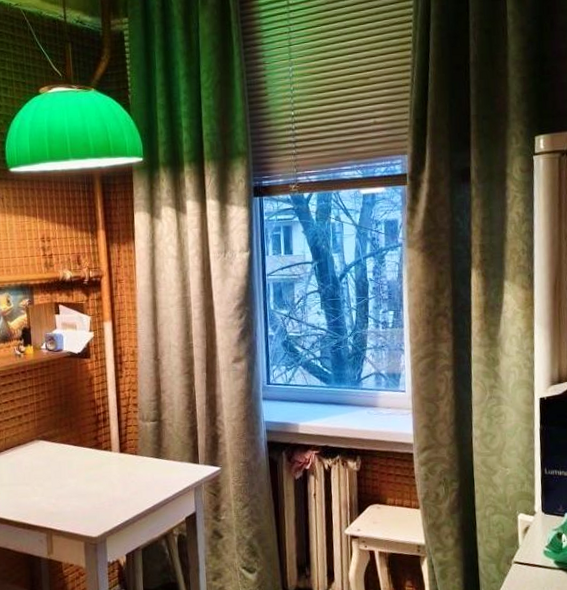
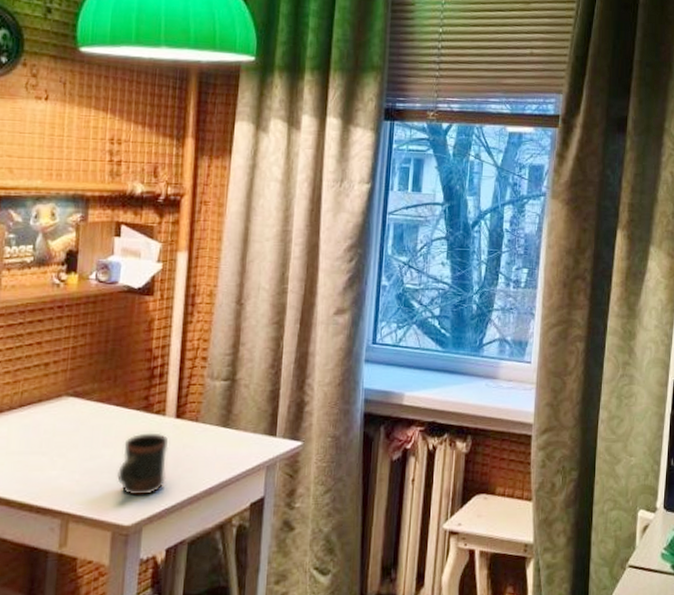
mug: none [82,464,119,514] -> present [117,432,168,496]

